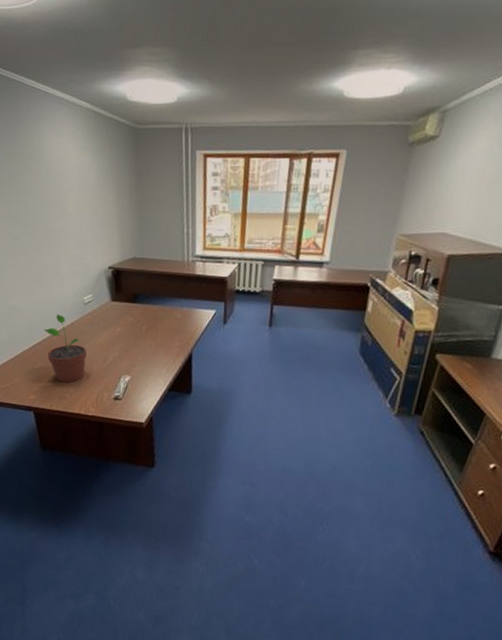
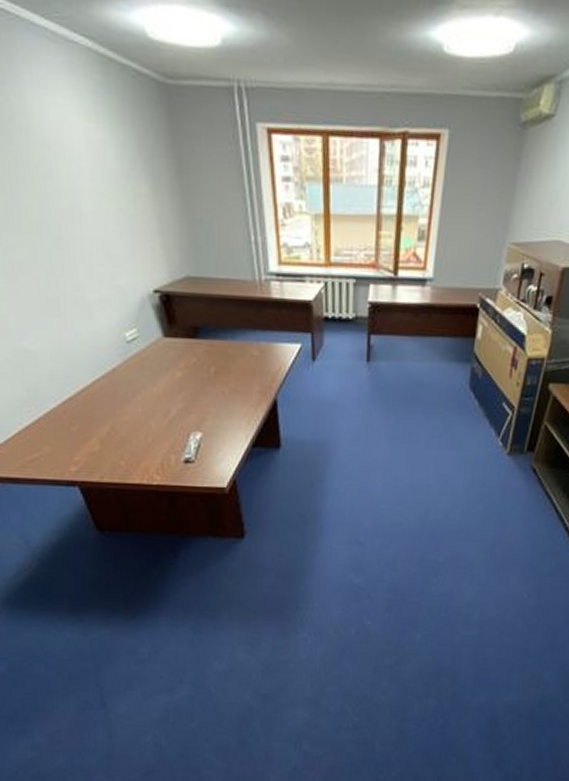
potted plant: present [44,314,87,383] -> none [75,357,141,447]

